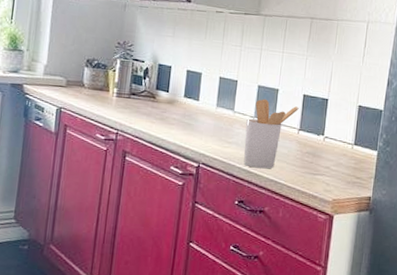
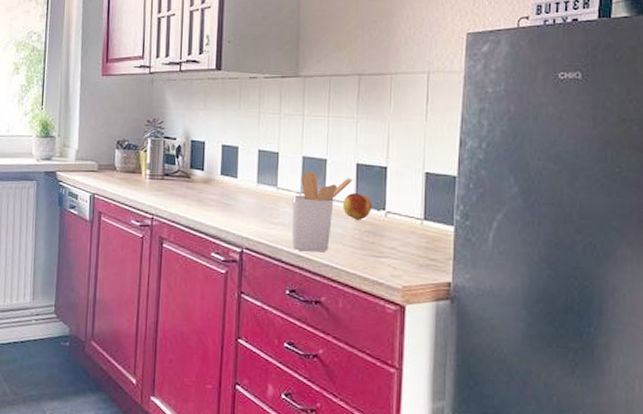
fruit: none [288,120,313,143] -> present [342,193,372,220]

